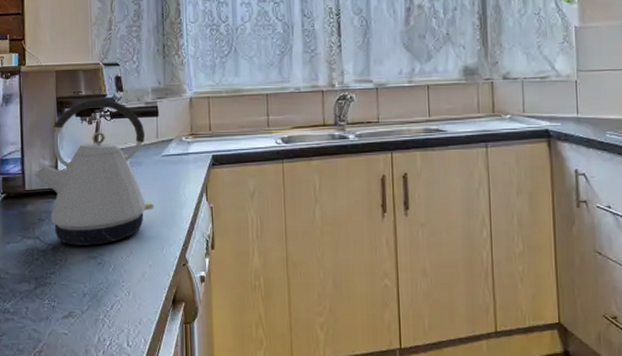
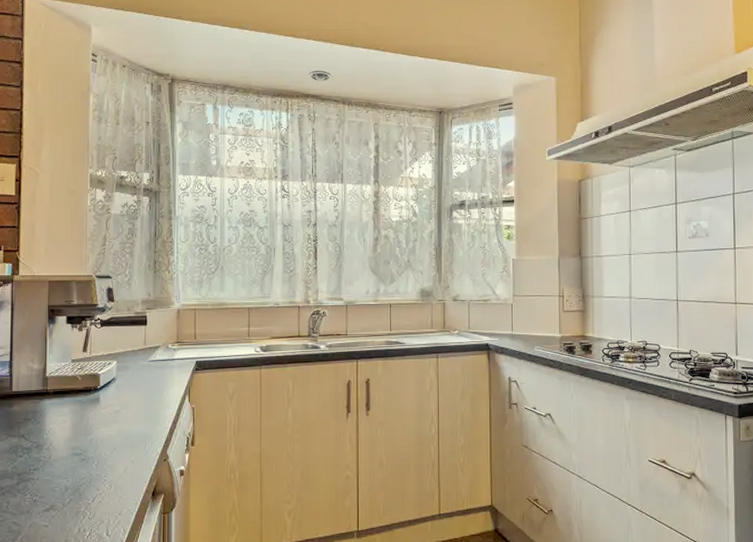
kettle: present [34,98,154,246] -> none [22,307,139,443]

